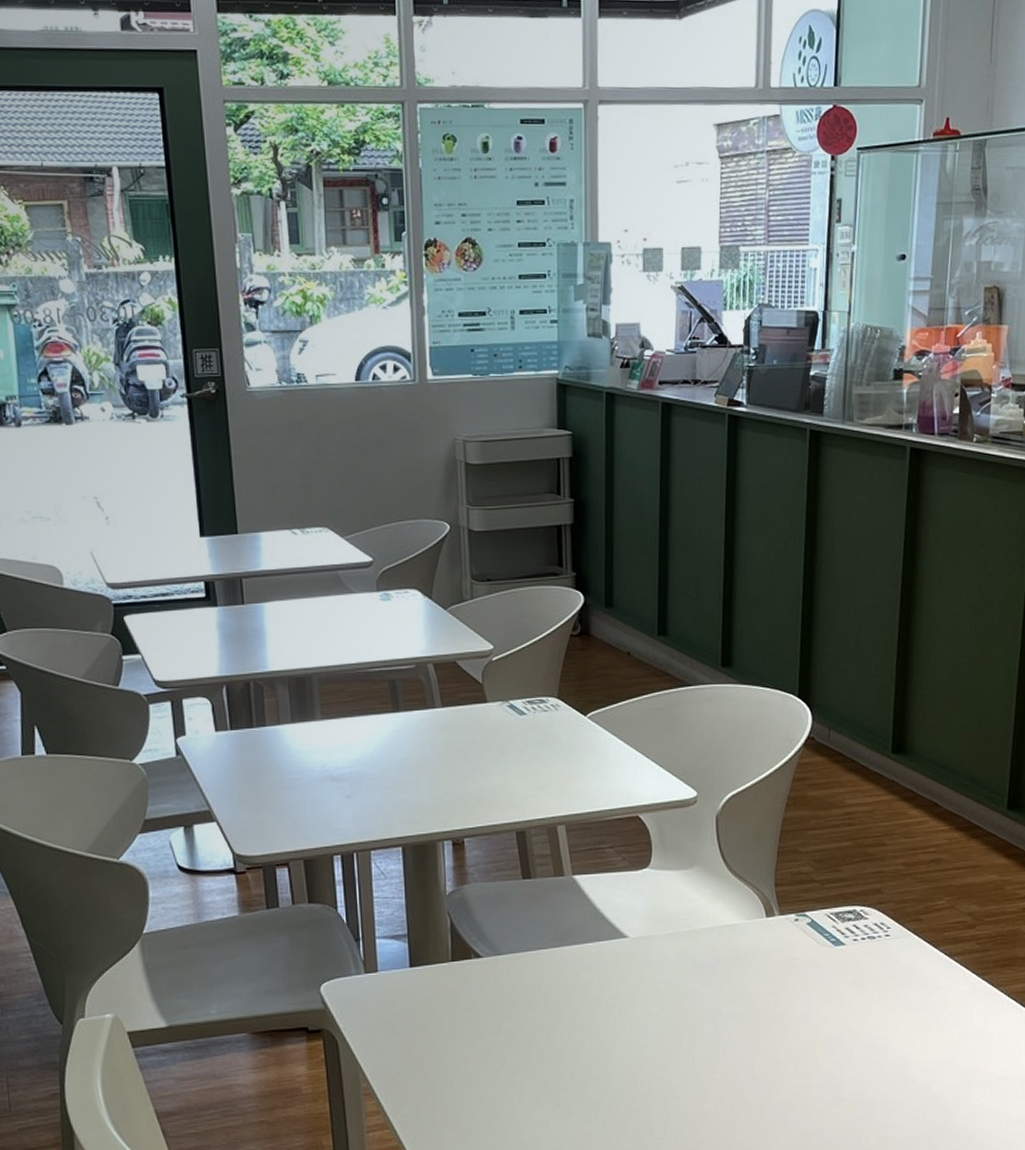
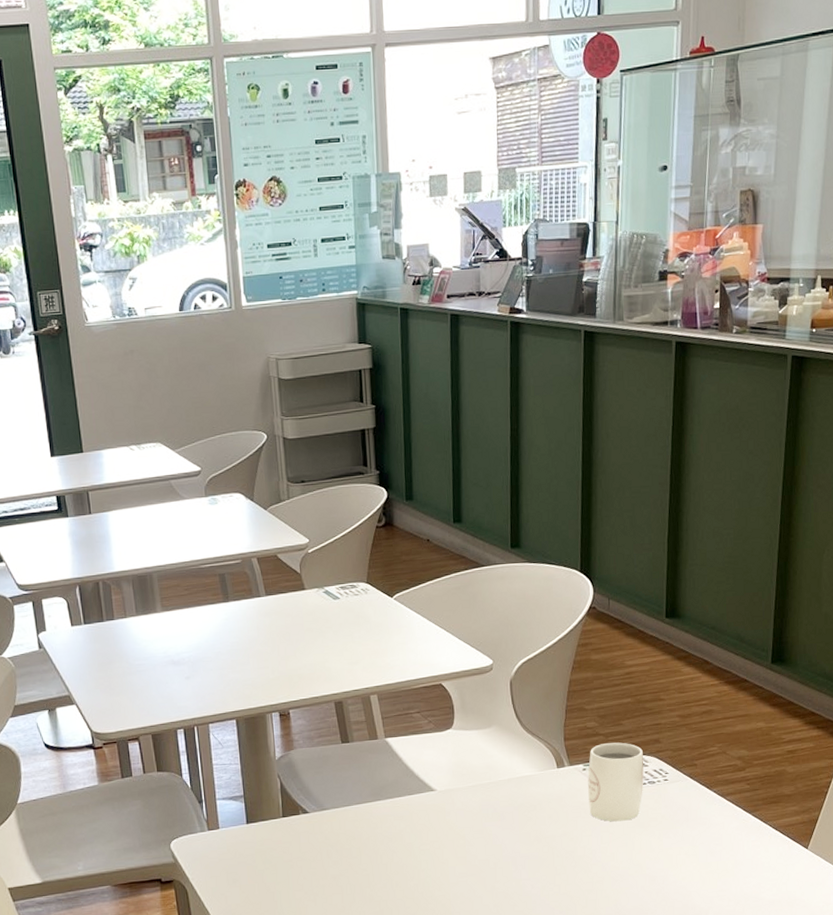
mug: none [800,891,864,981] -> present [587,742,644,822]

